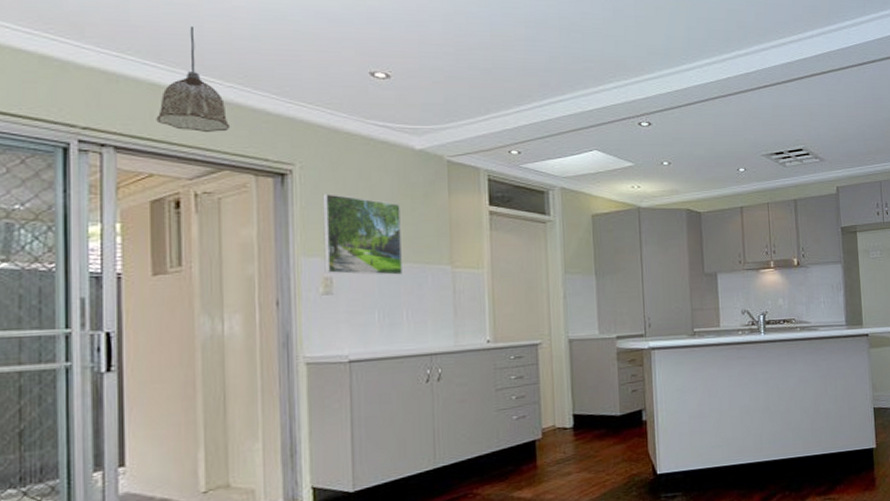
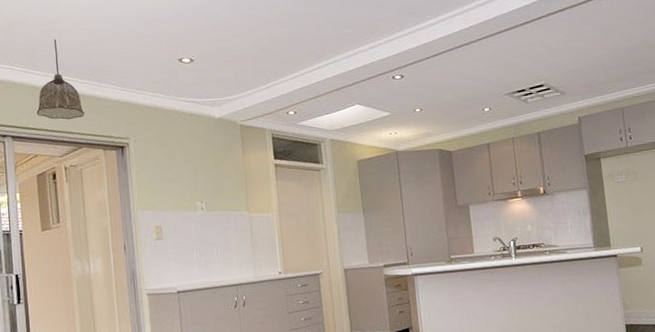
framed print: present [322,194,404,276] -> none [151,159,213,223]

